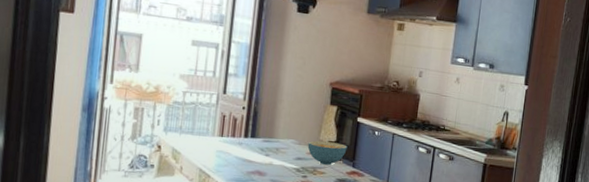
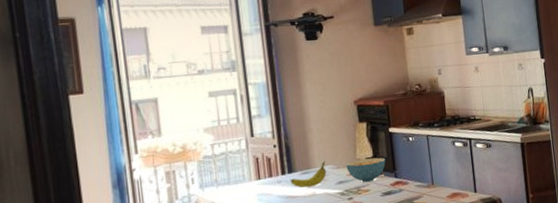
fruit: none [251,134,289,157] -> present [290,161,327,188]

